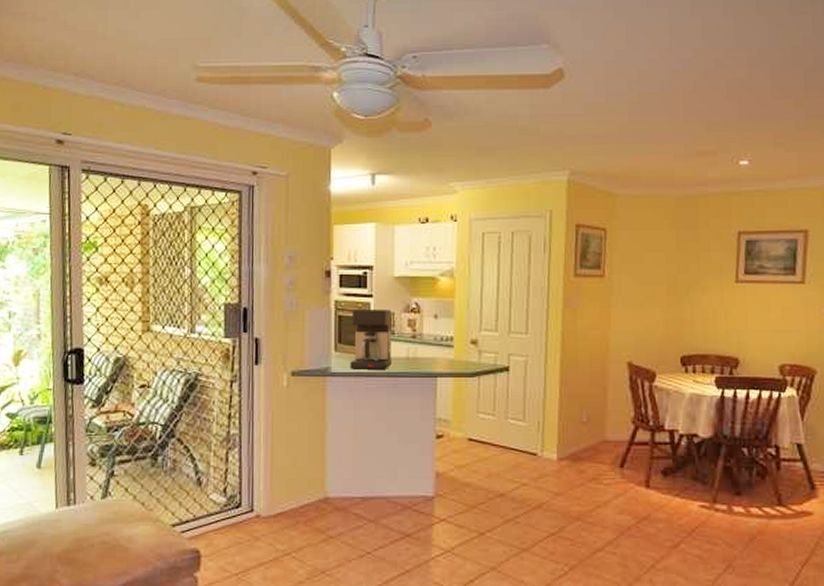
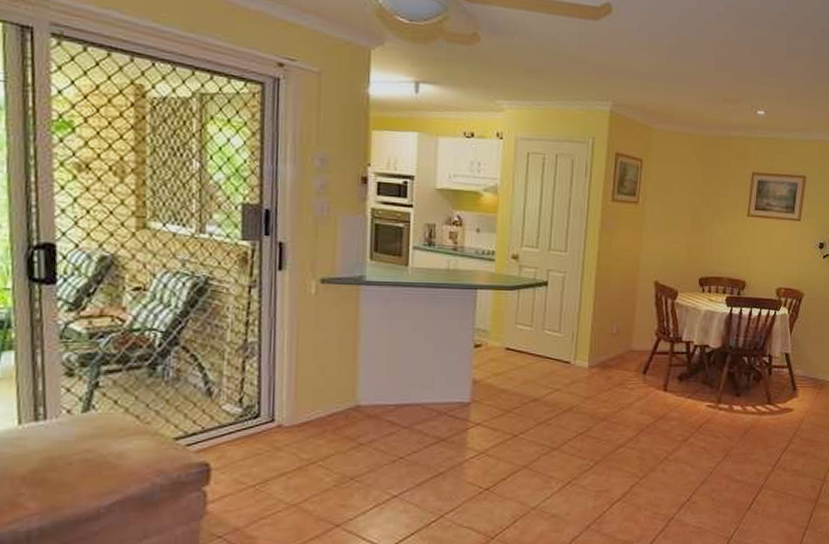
coffee maker: present [350,308,393,371] -> none [386,218,433,281]

